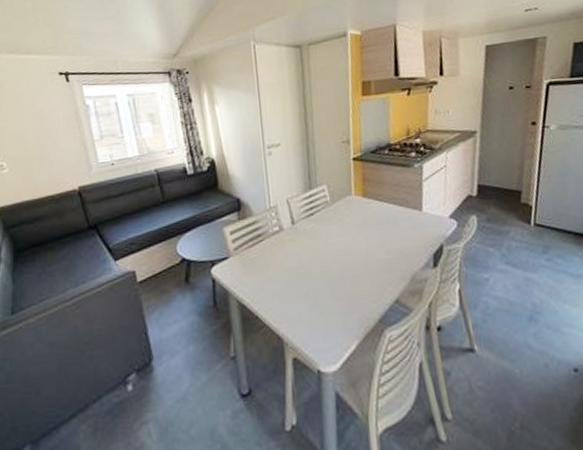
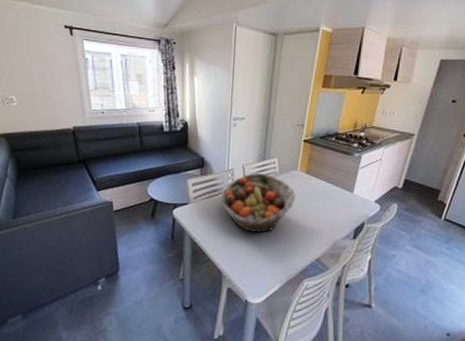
fruit basket: none [267,205,356,280] -> present [220,172,296,233]

